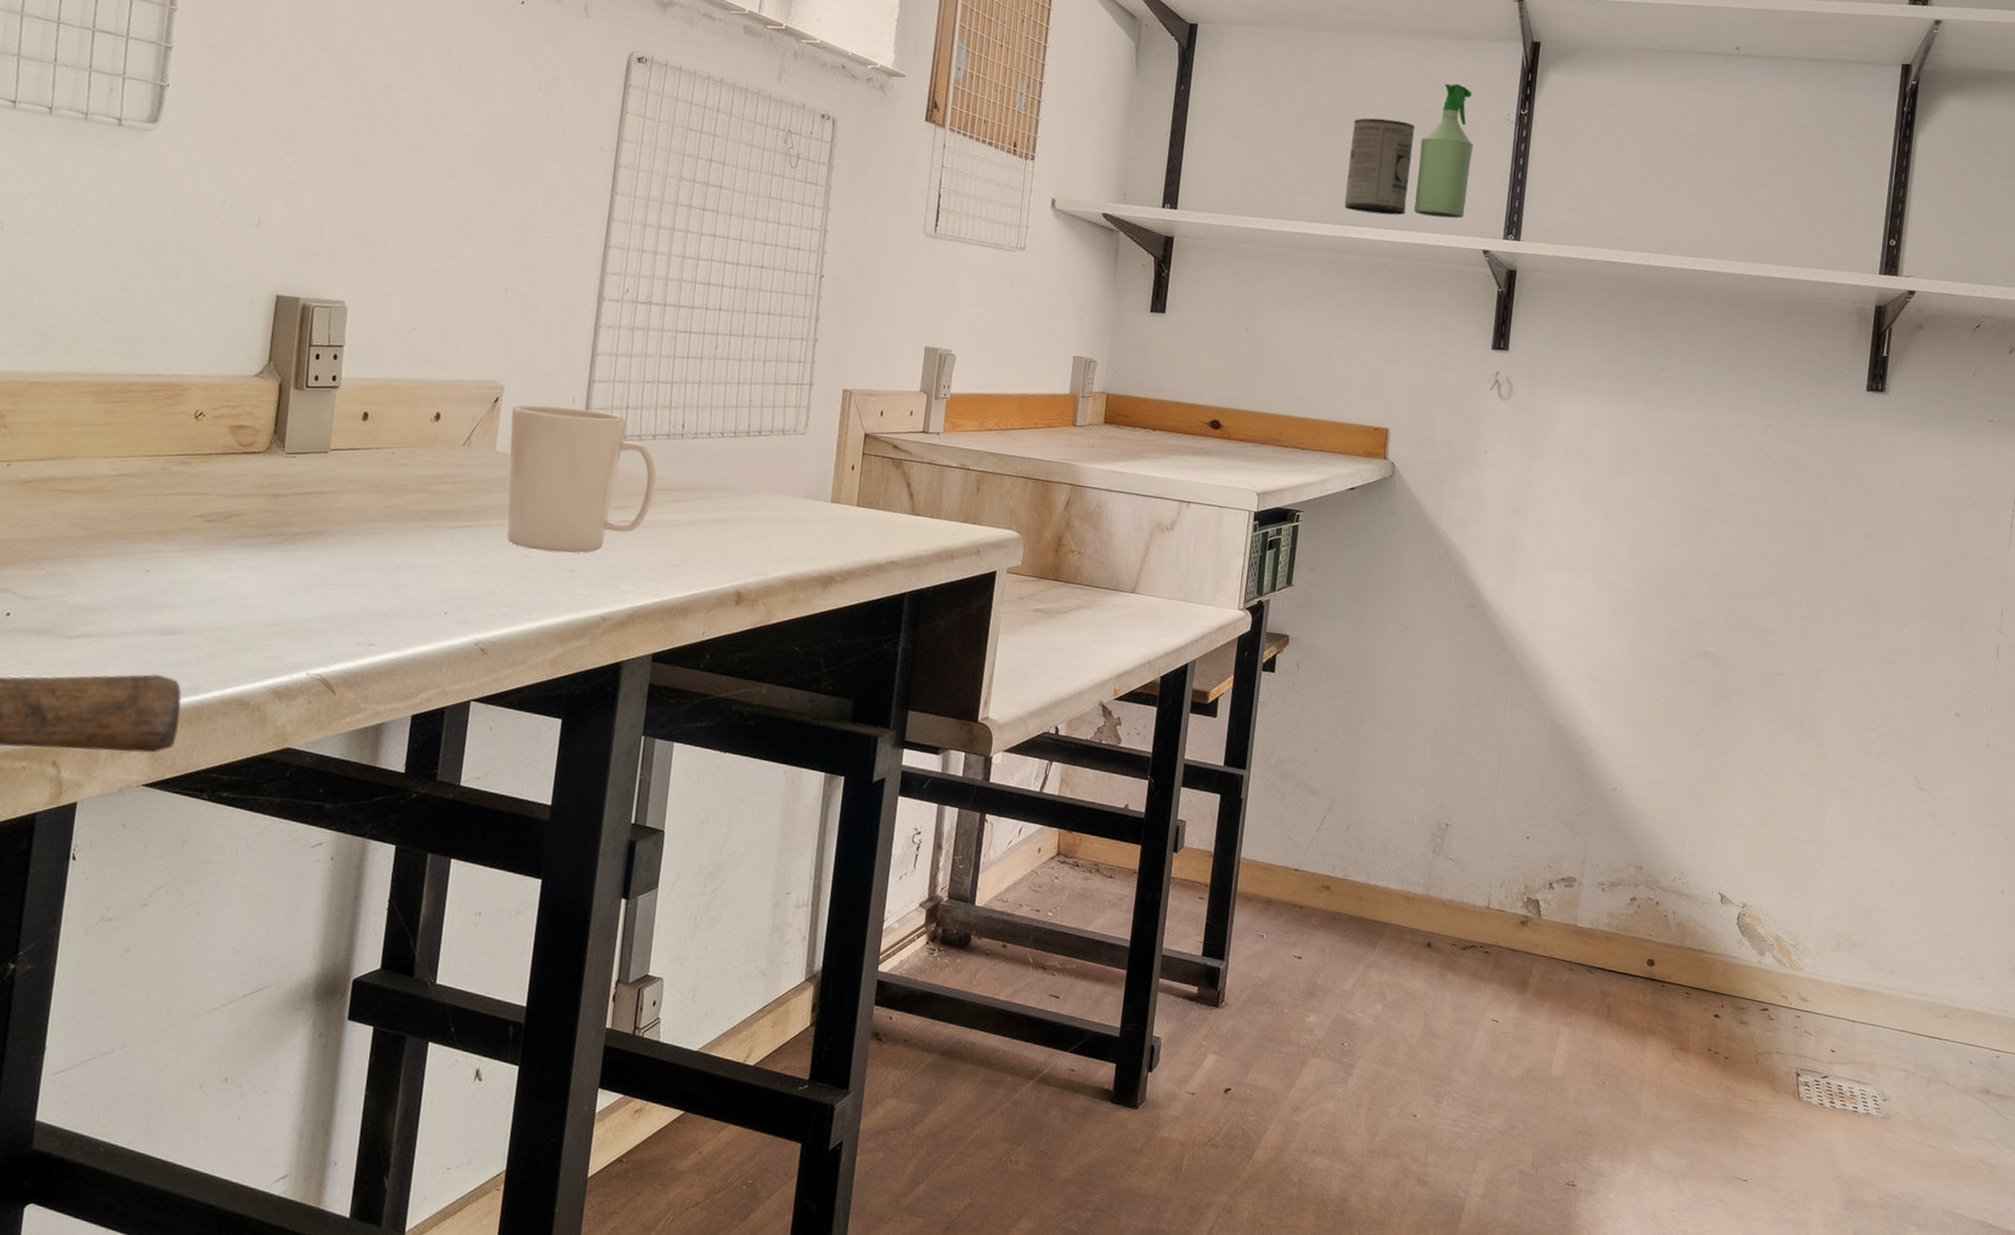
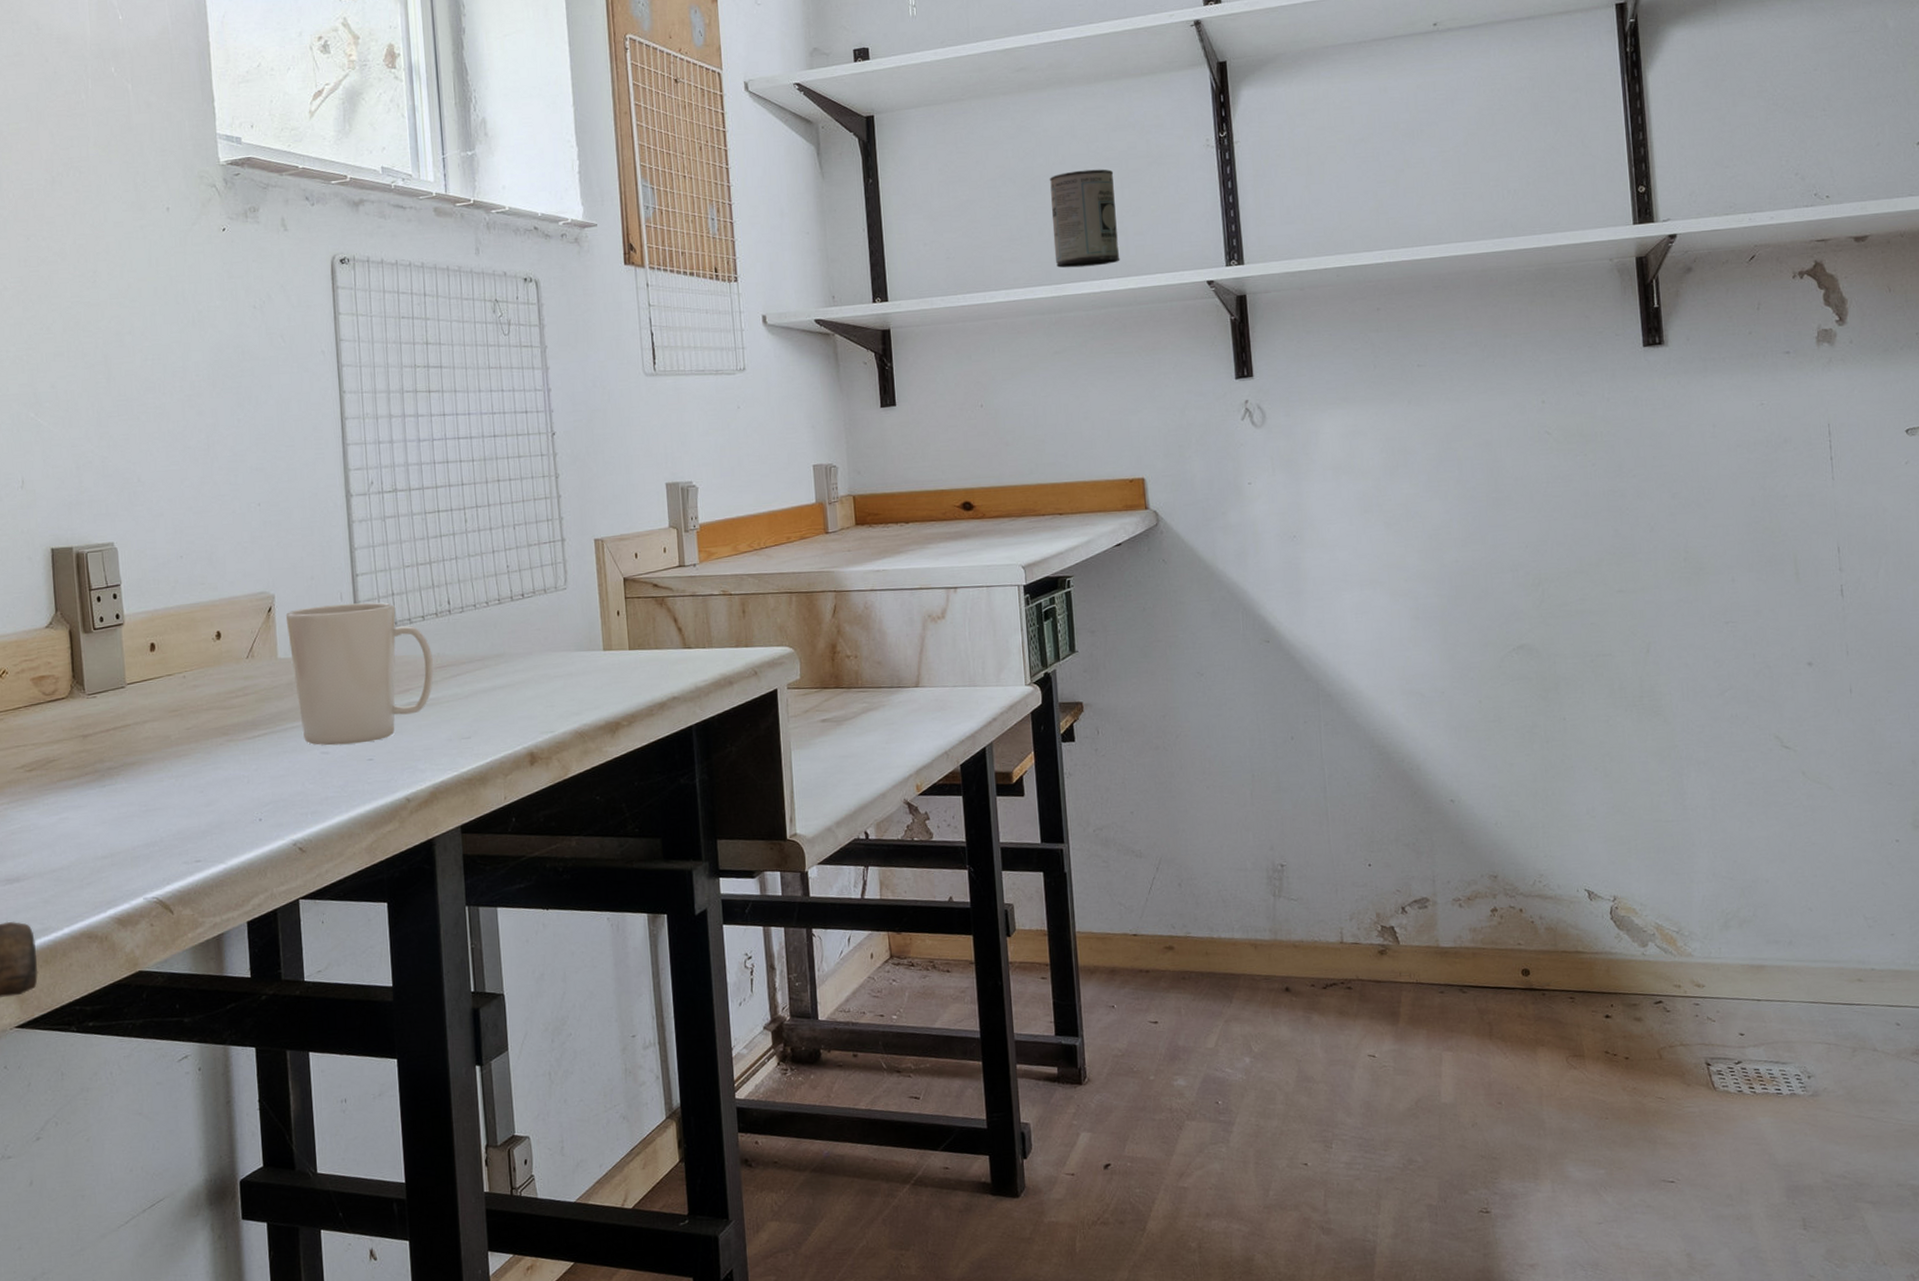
spray bottle: present [1414,83,1474,219] -> none [1122,120,1181,259]

